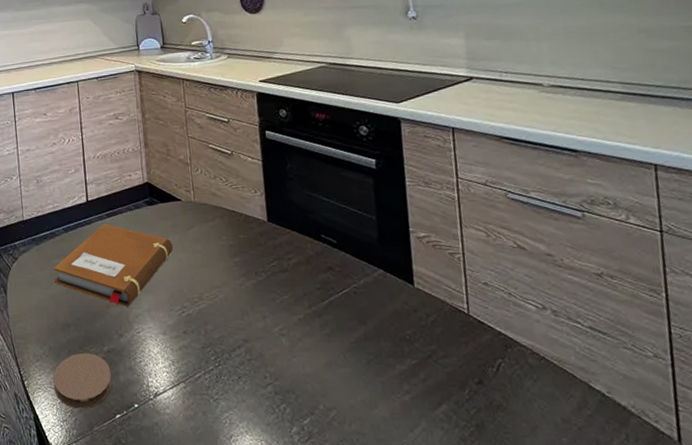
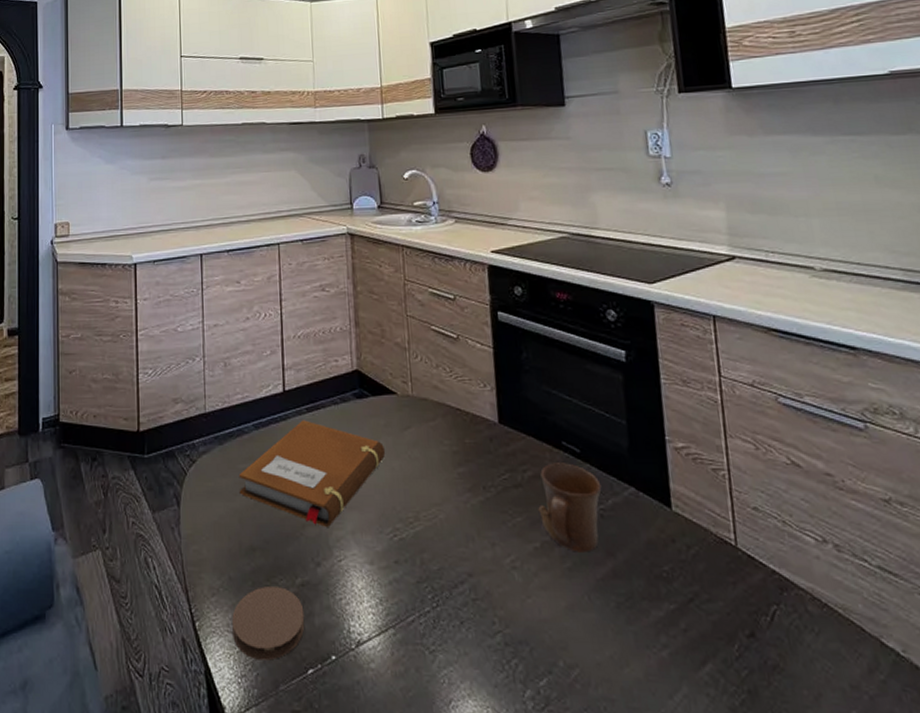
mug: none [301,251,355,322] -> present [538,463,602,553]

